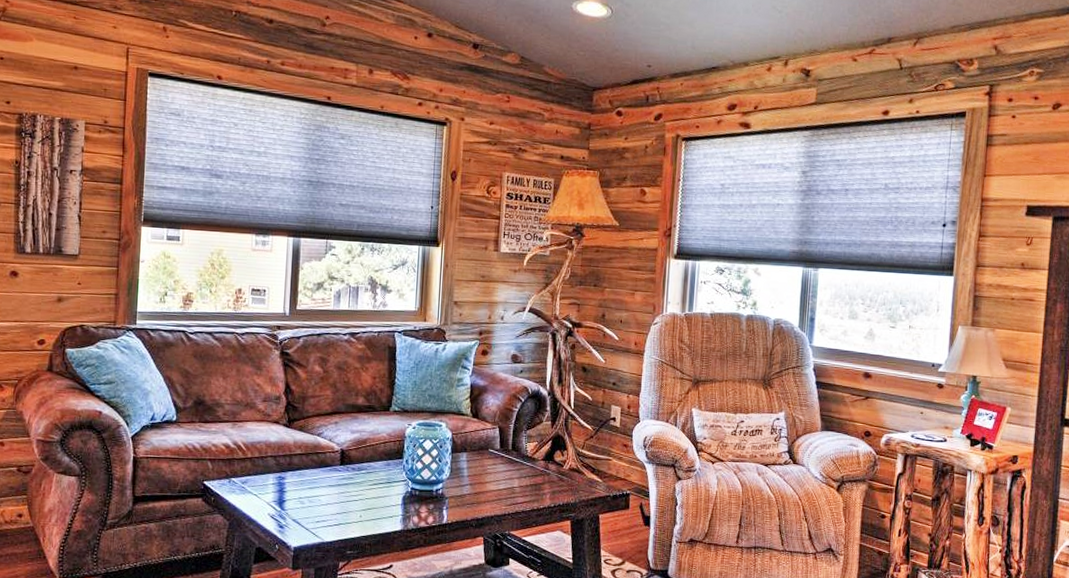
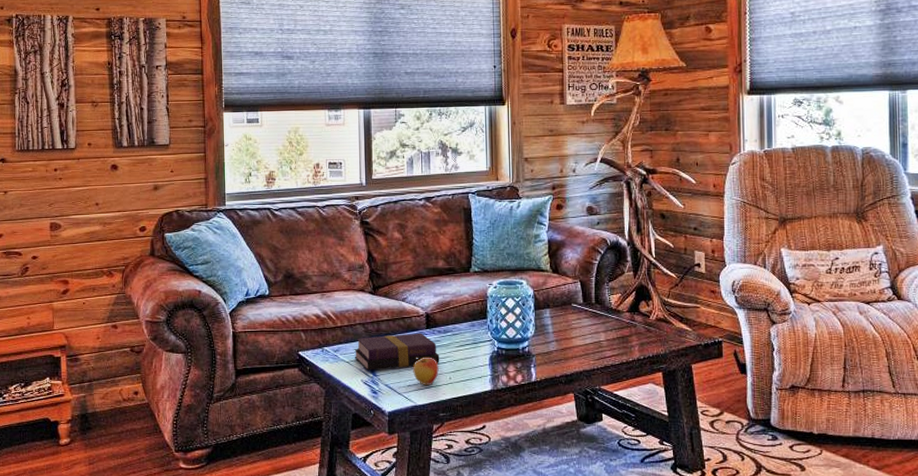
book: none [262,469,352,505] -> present [354,333,440,371]
apple: none [323,493,350,522] -> present [413,357,439,385]

